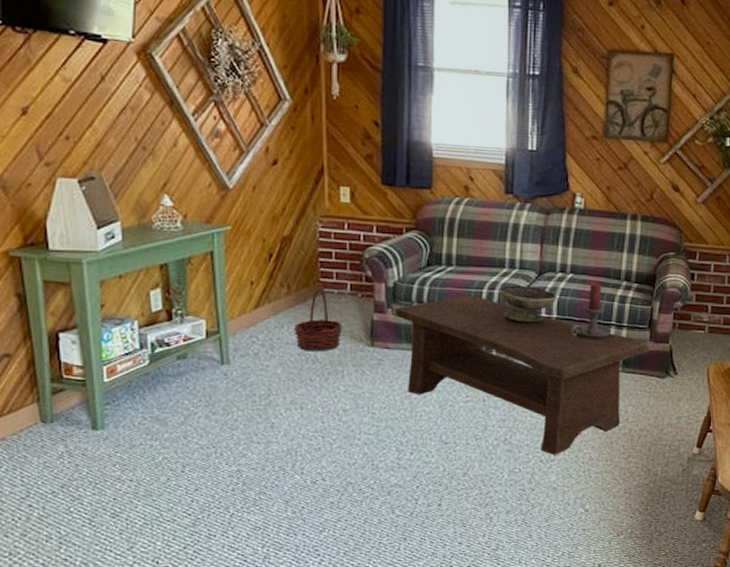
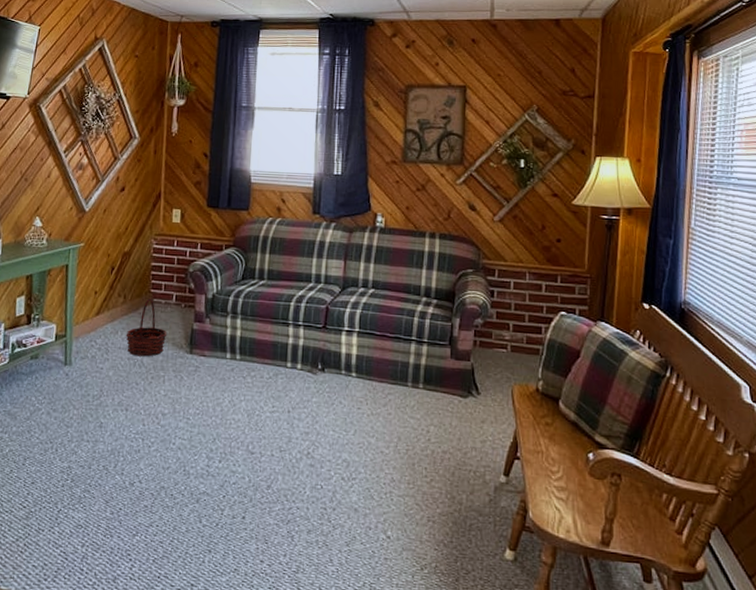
coffee table: present [394,296,650,455] -> none [212,308,450,473]
decorative bowl: present [499,285,558,323] -> none [305,299,360,336]
candle holder: present [570,283,612,339] -> none [371,298,412,354]

